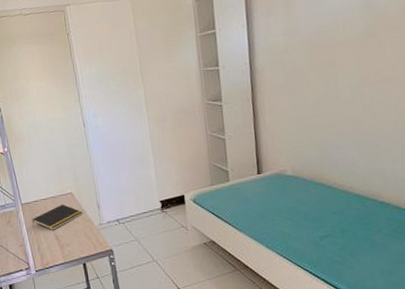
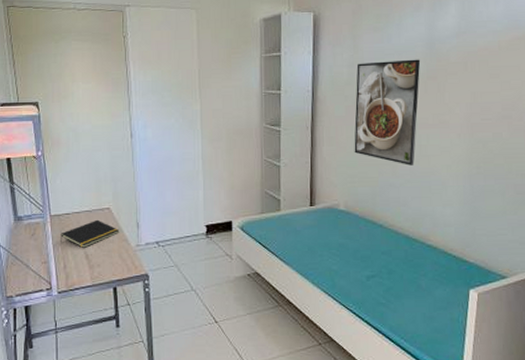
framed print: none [292,18,360,126] -> present [354,59,421,166]

